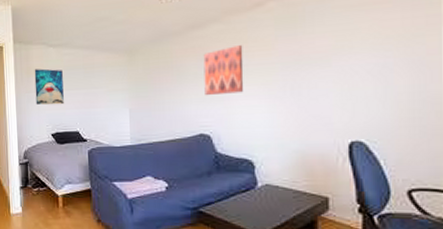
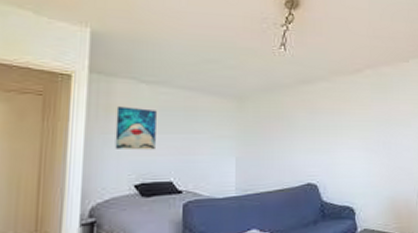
wall art: present [203,45,244,96] -> none [312,103,347,147]

